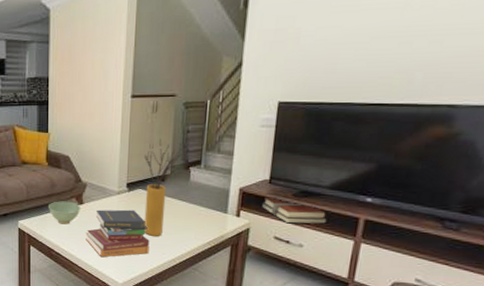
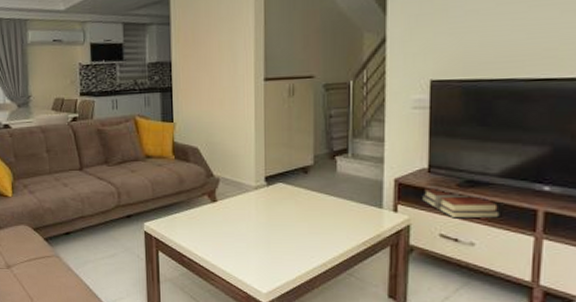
bowl: present [48,201,81,225] -> none [176,199,215,226]
books: present [86,209,150,258] -> none [221,207,295,263]
vase: present [144,138,184,236] -> none [283,125,327,237]

